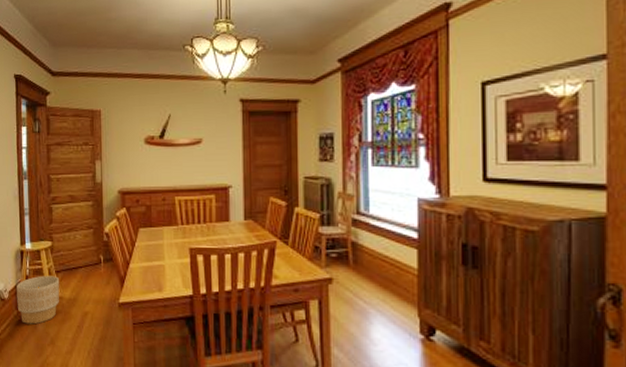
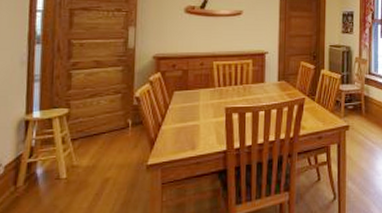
planter: present [17,275,60,325] -> none [15,144,76,200]

